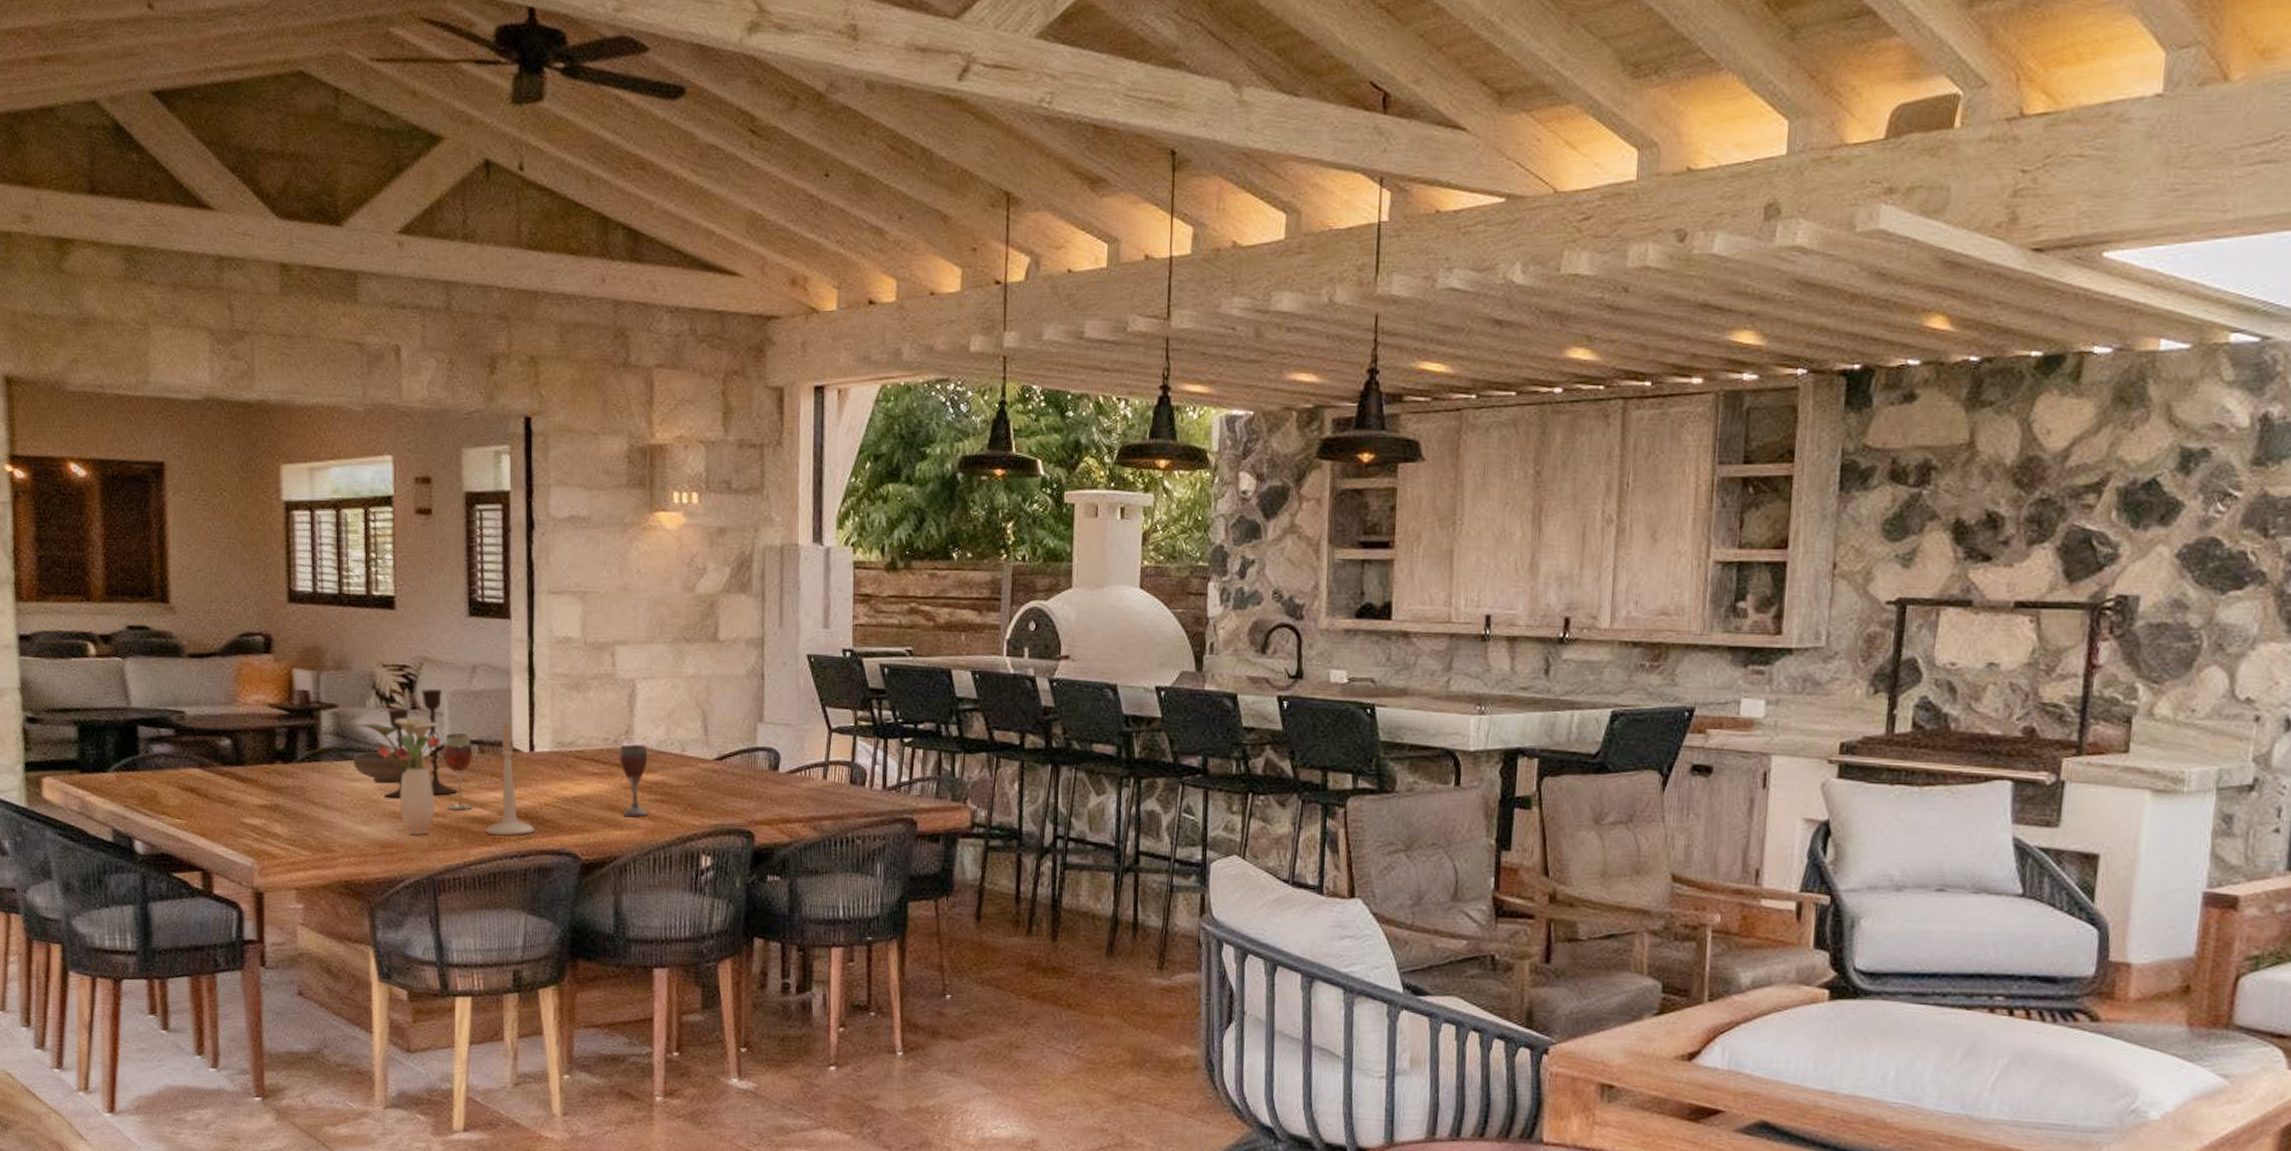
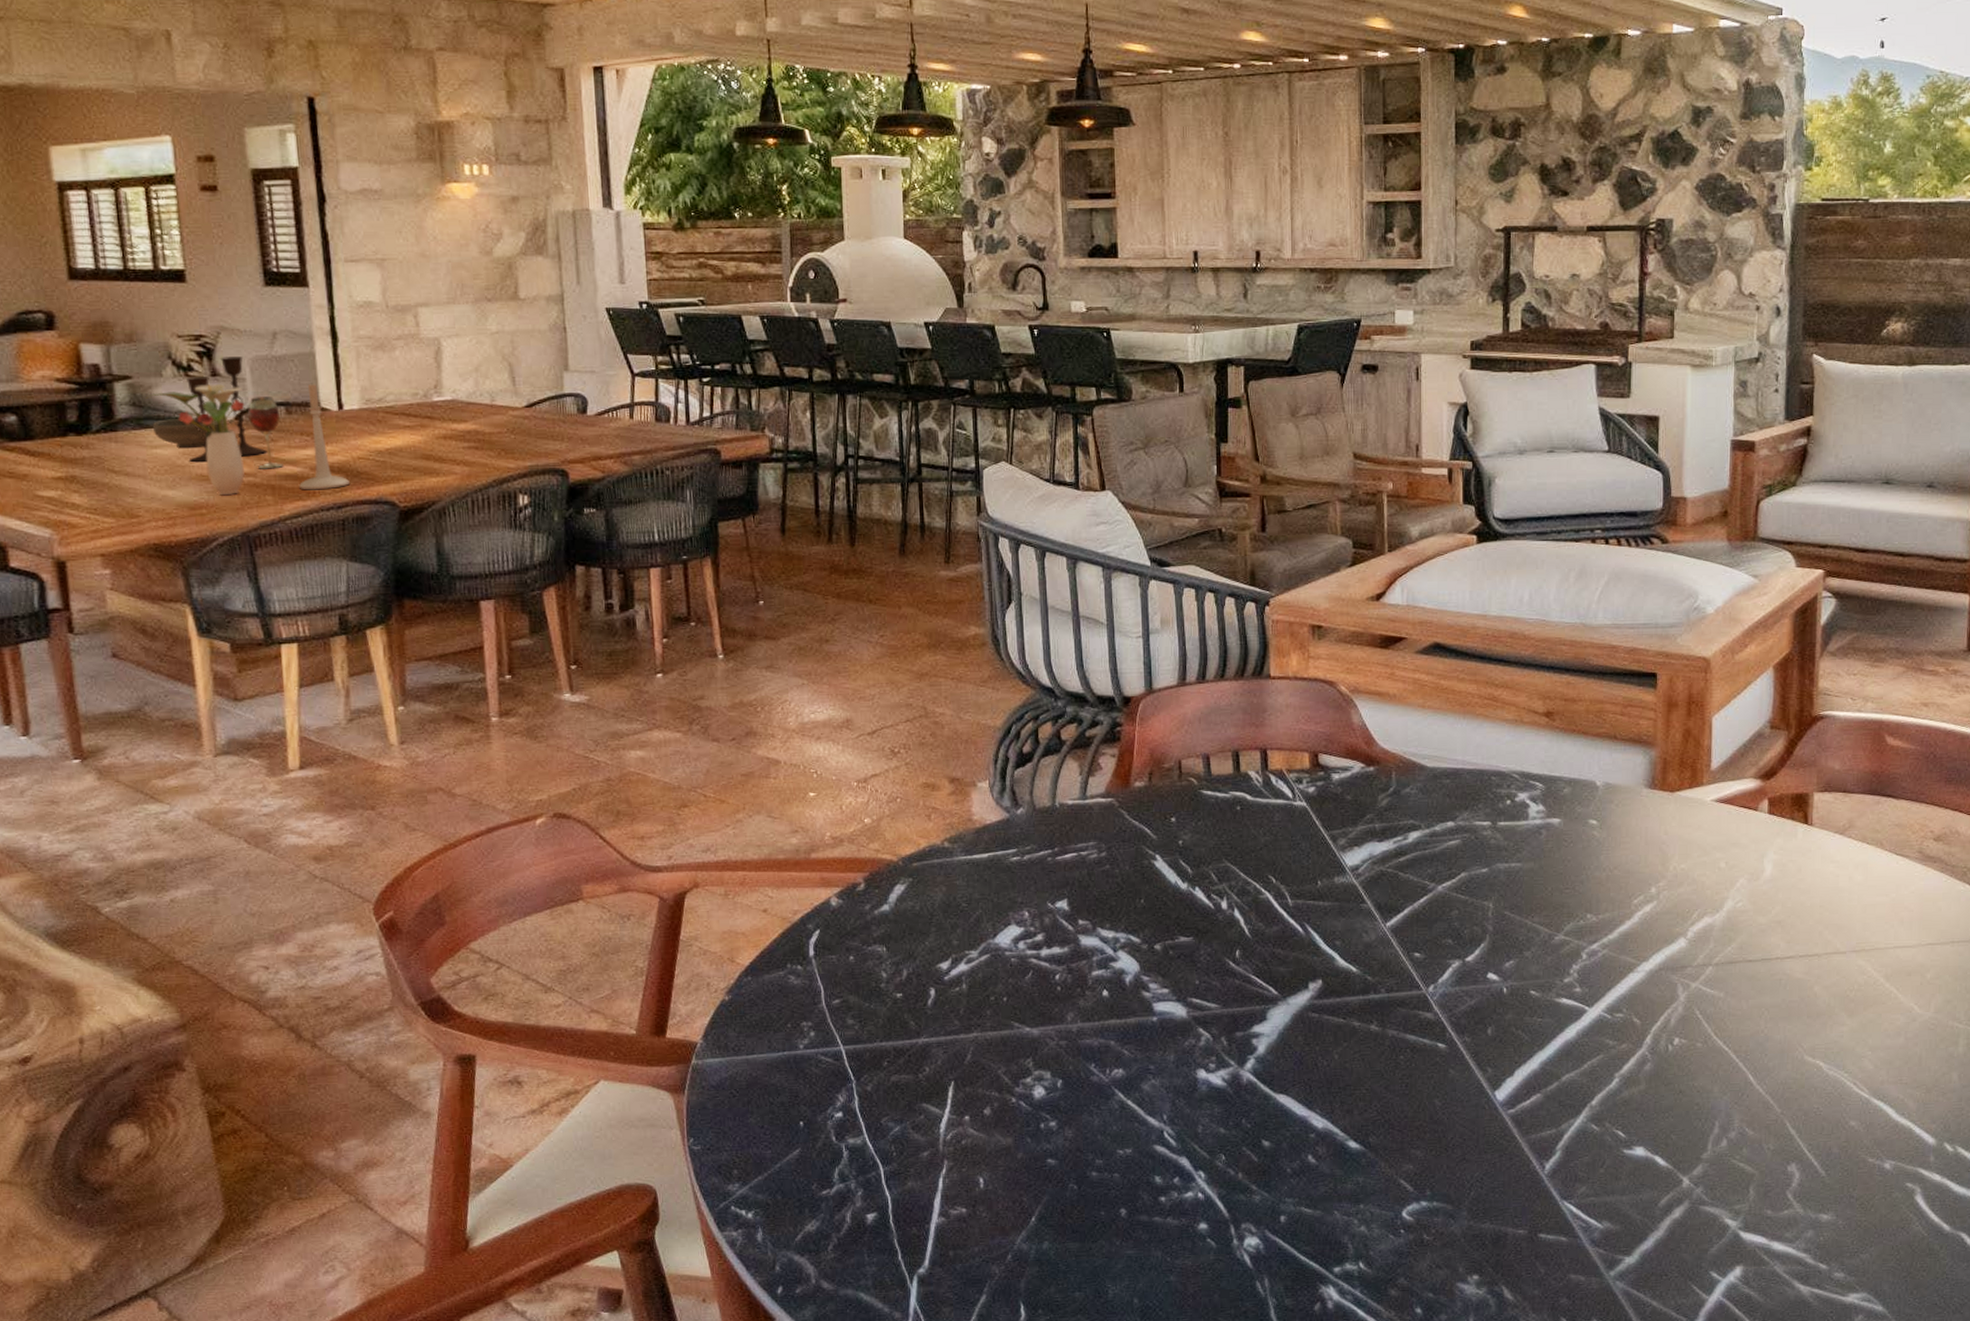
cup: present [619,744,649,816] -> none [429,397,464,463]

